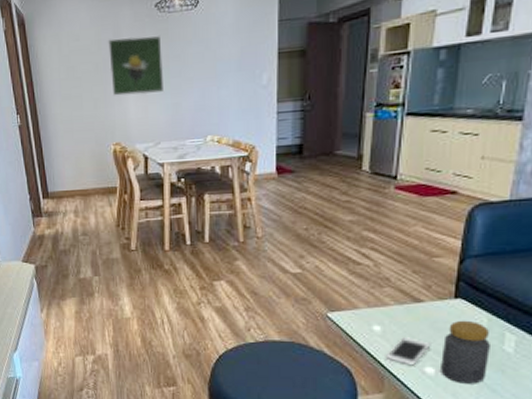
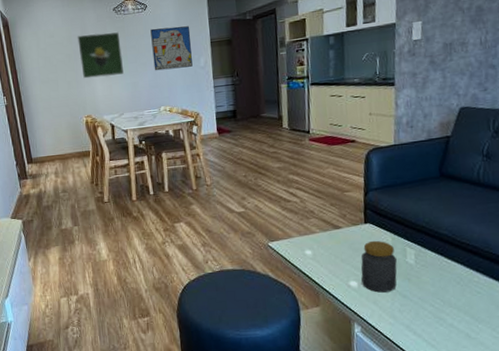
wall art: none [201,30,253,89] -> present [150,26,193,71]
cell phone: present [386,337,431,366] -> none [318,258,352,281]

